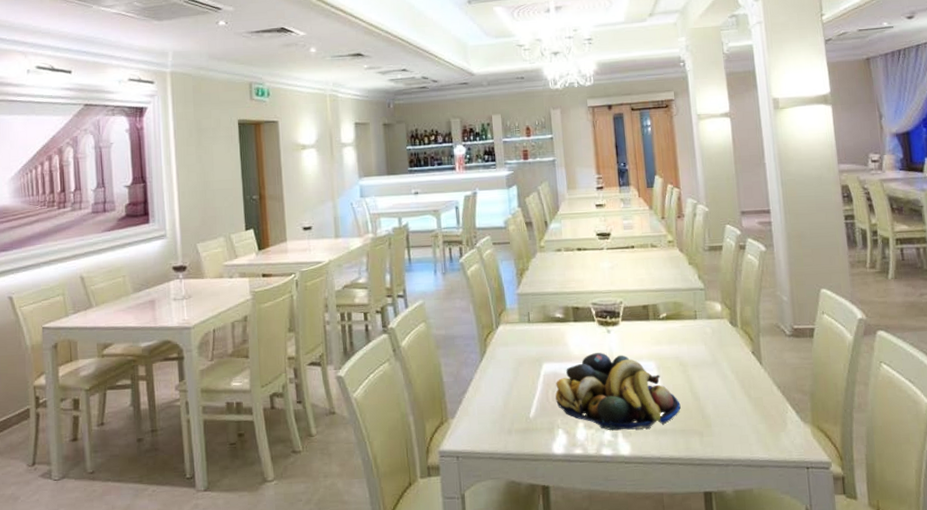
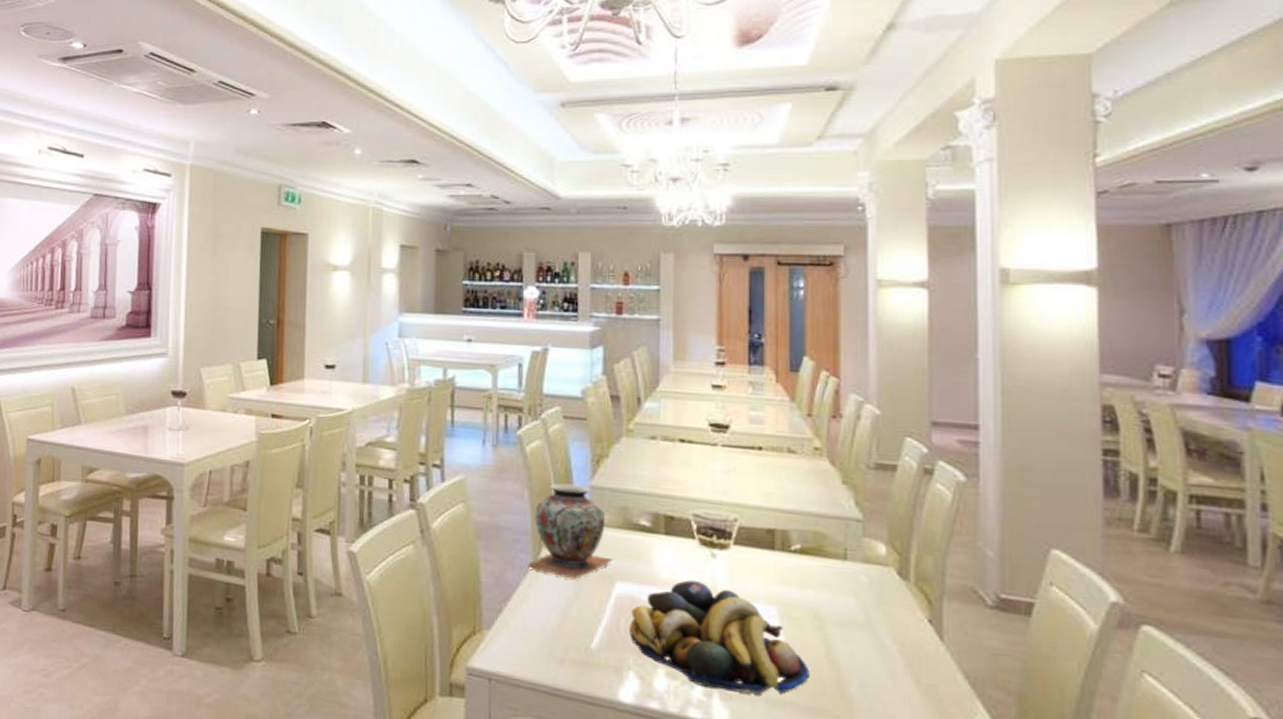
decorative vase: none [477,294,539,368] -> present [527,483,612,580]

